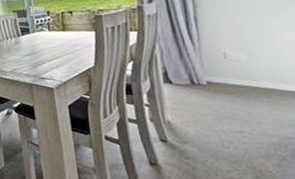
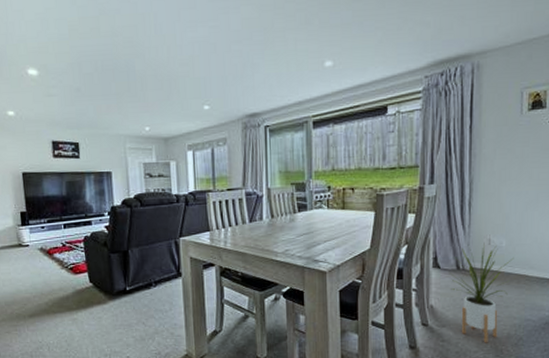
house plant: none [185,58,263,163] -> present [451,244,515,343]

